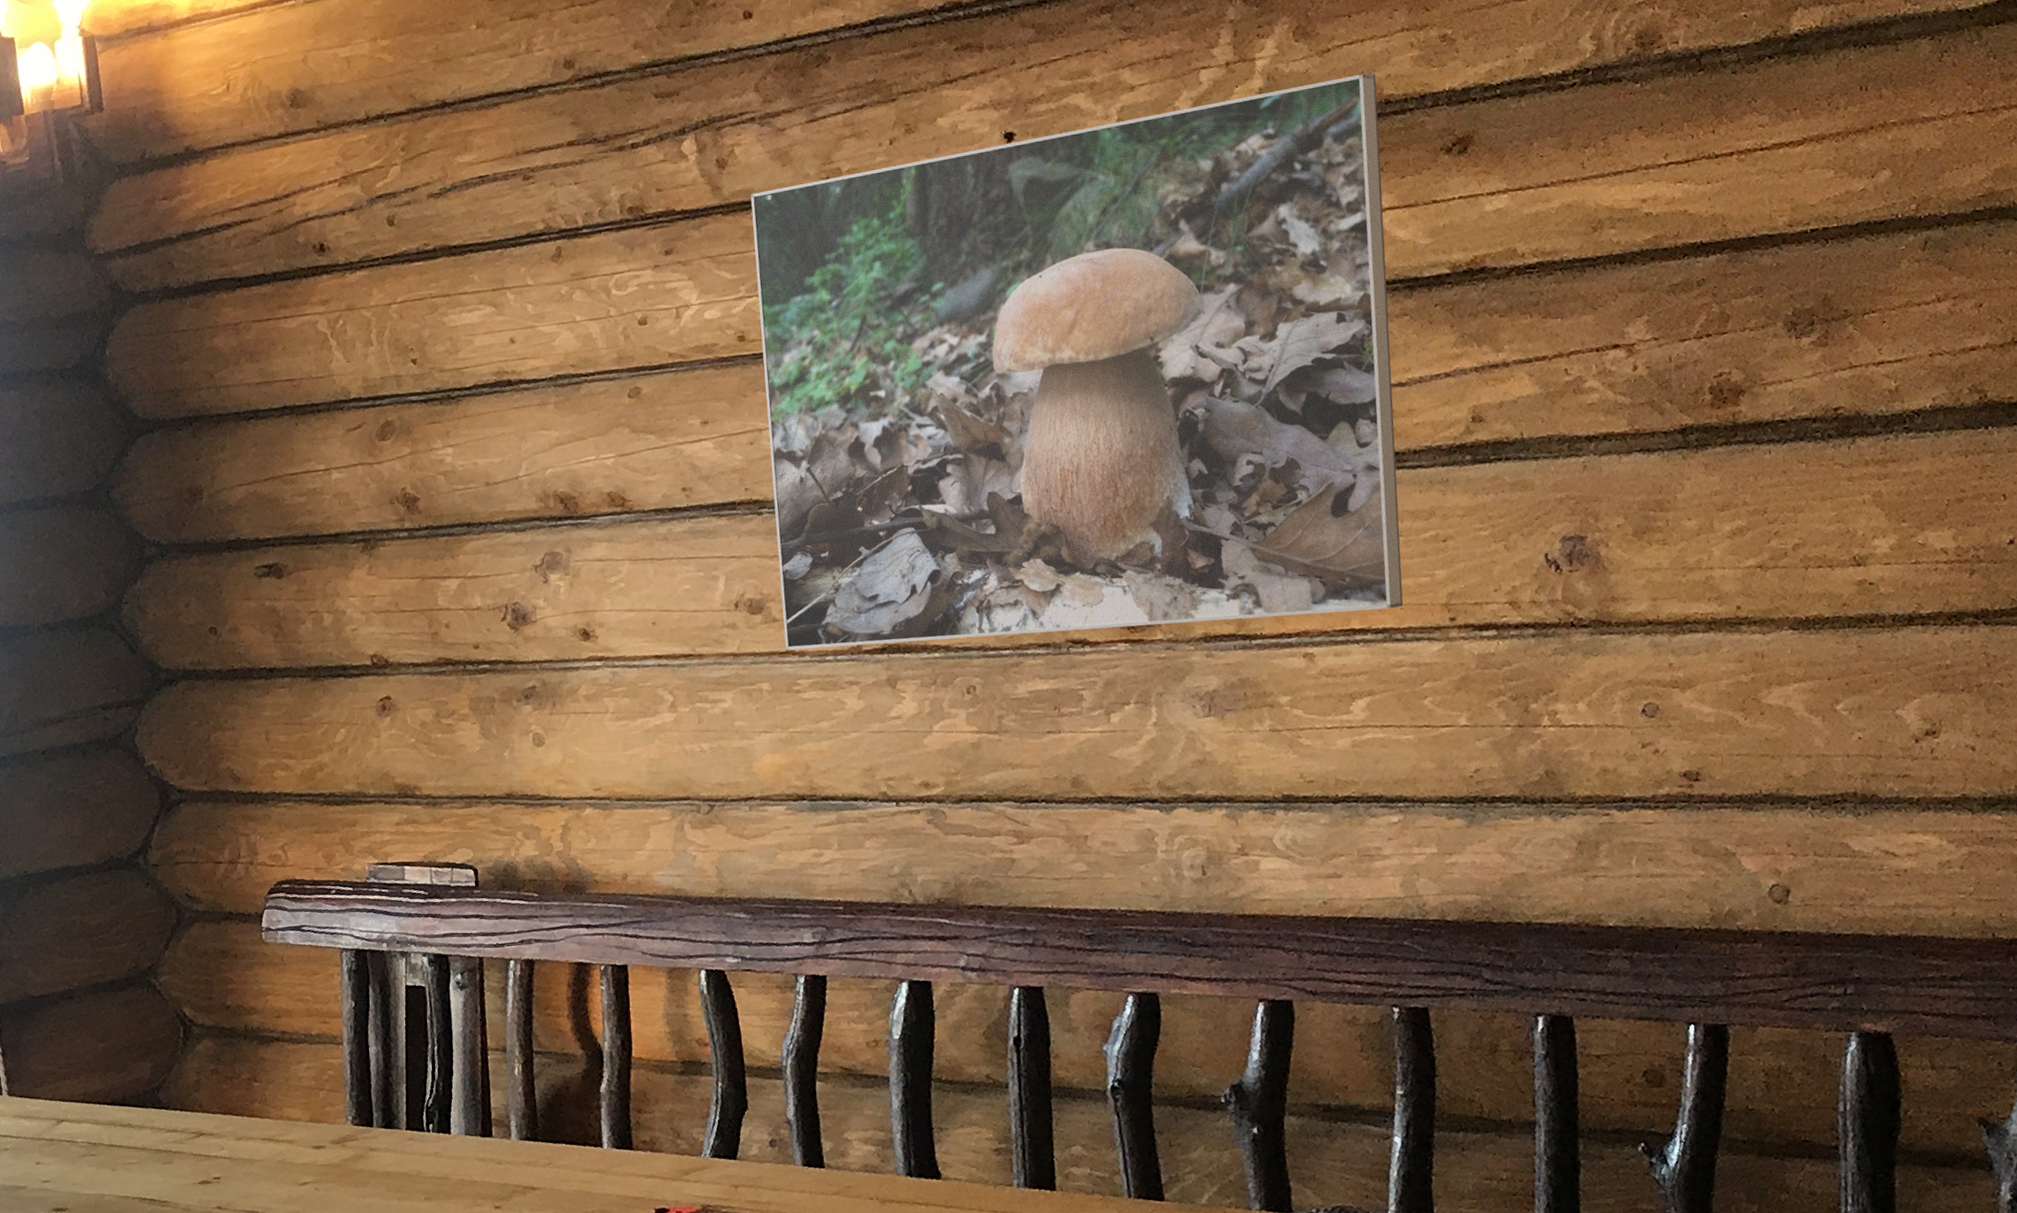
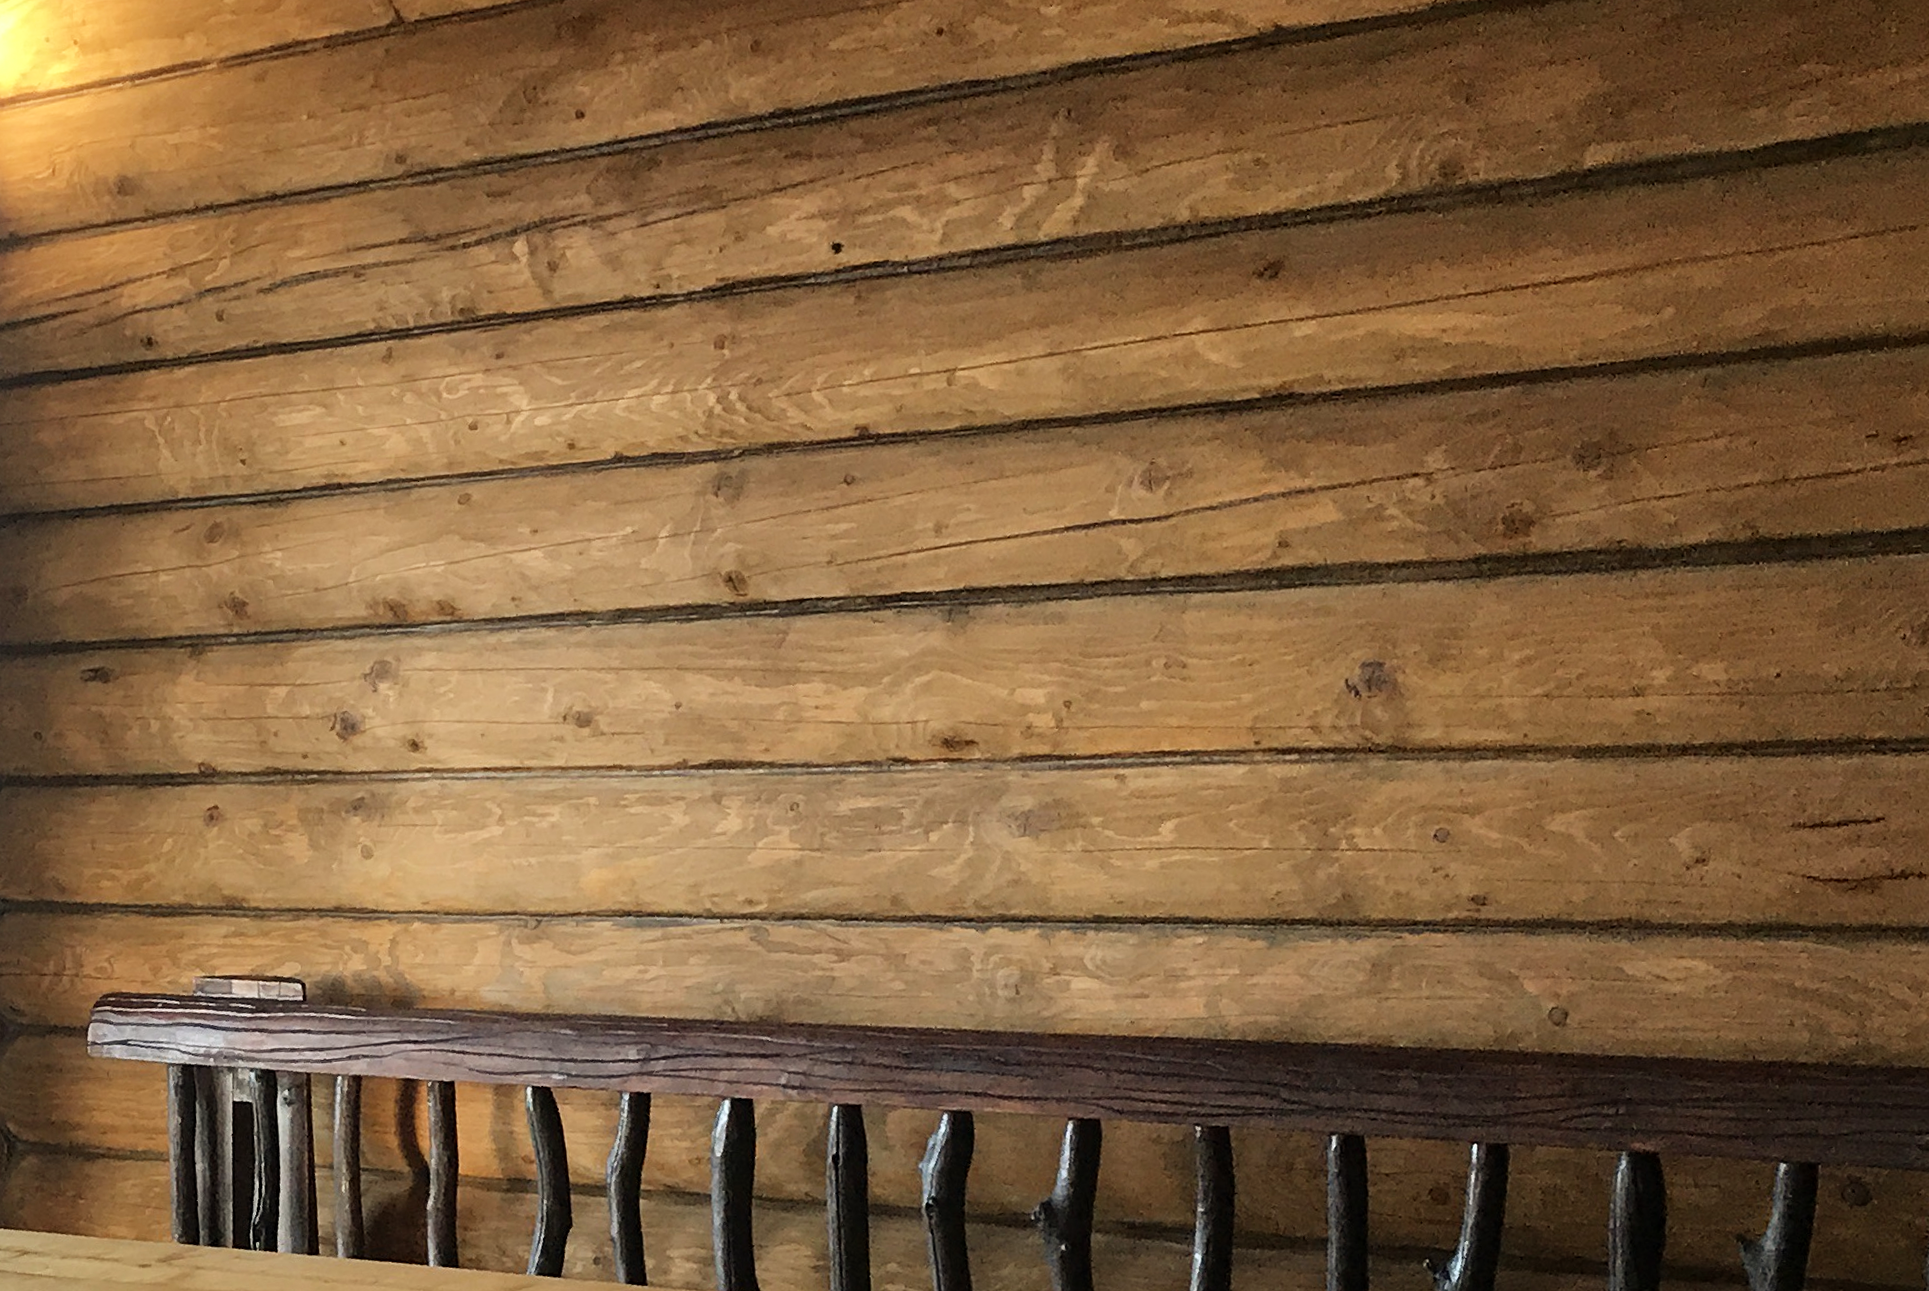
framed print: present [751,73,1404,650] -> none [581,195,1211,764]

